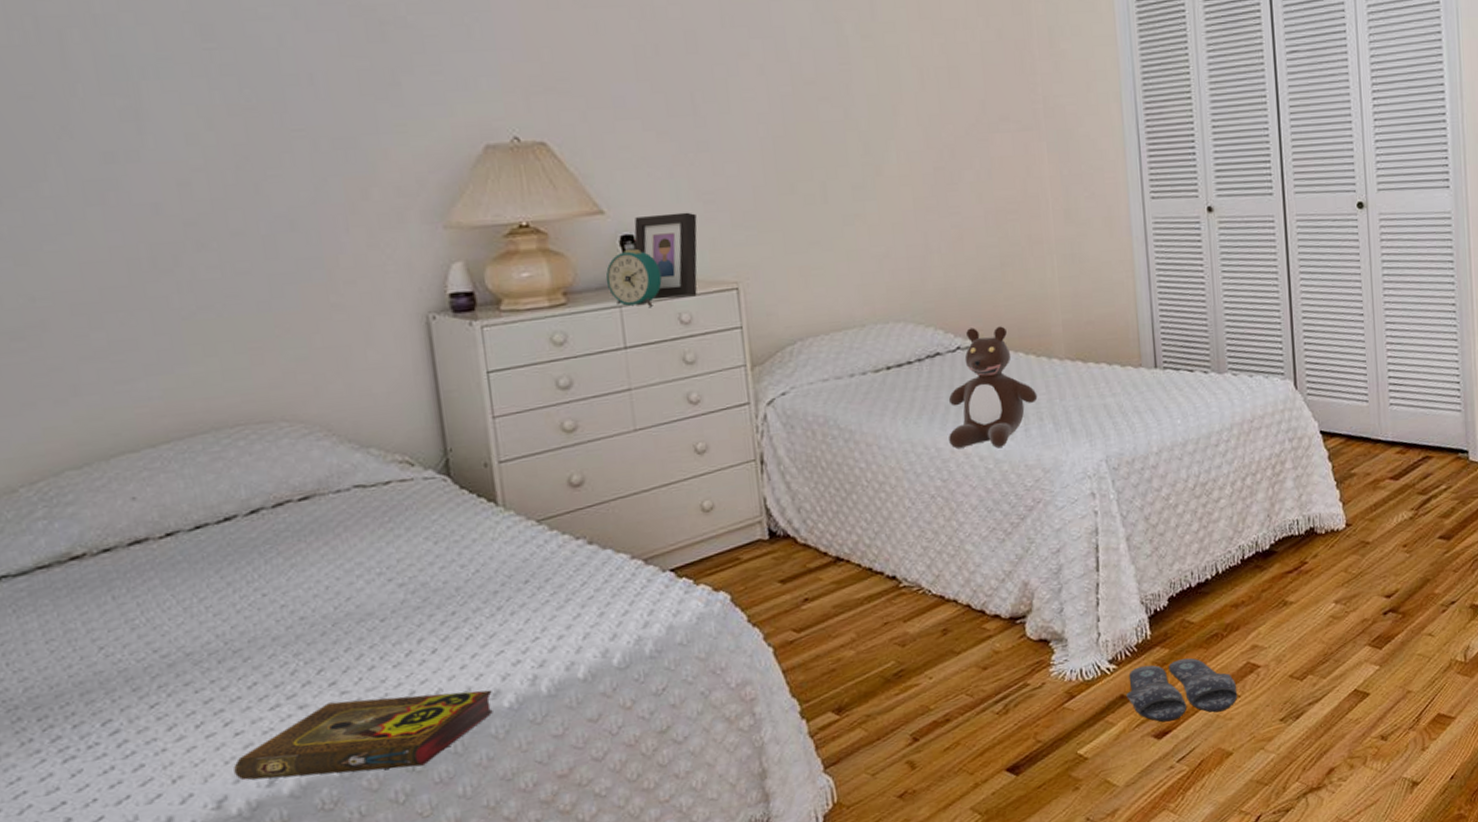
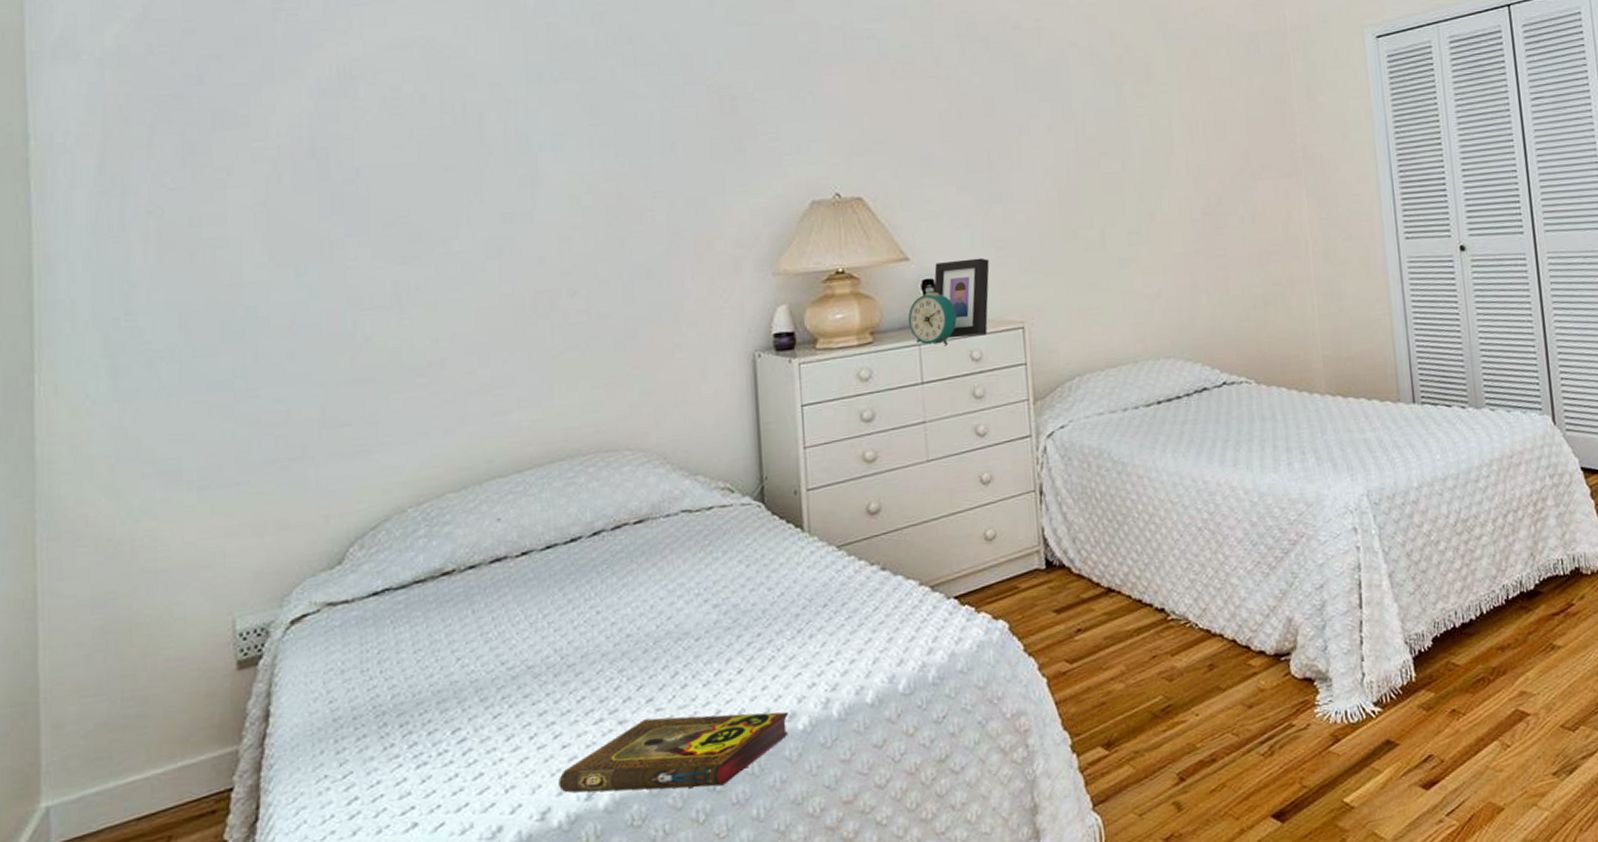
stuffed animal: present [948,326,1038,449] -> none [1215,362,1300,482]
slippers: present [1126,658,1238,722] -> none [1392,702,1507,771]

